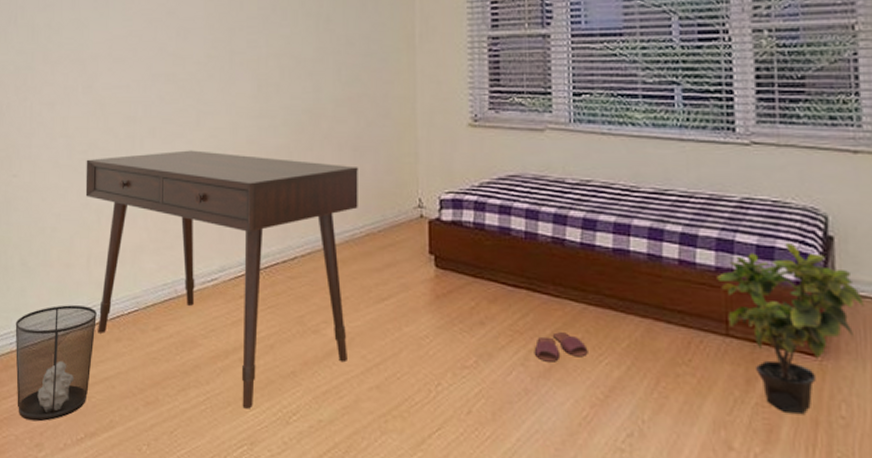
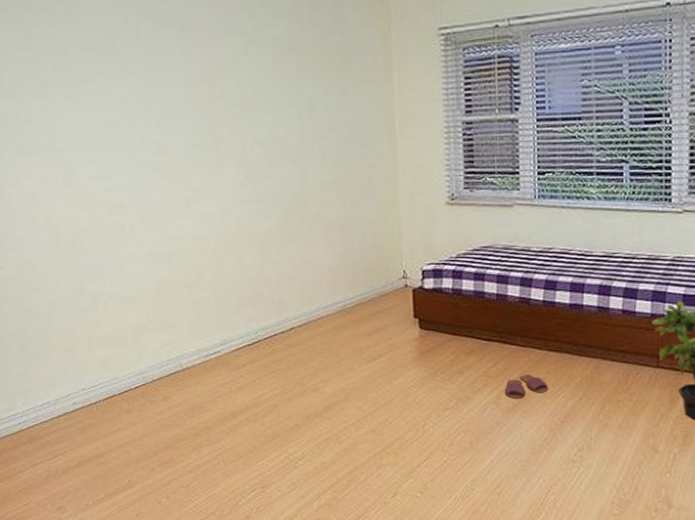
waste bin: present [15,305,97,422] -> none [21,384,105,489]
desk: present [85,150,358,409] -> none [75,235,348,459]

